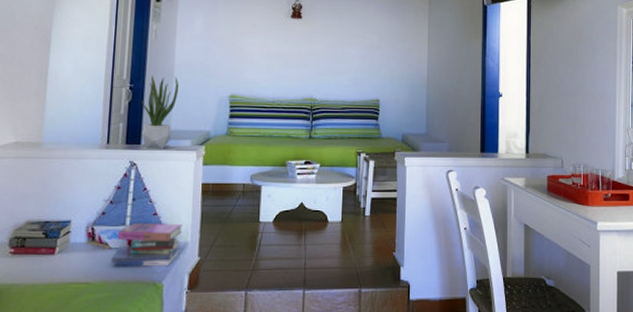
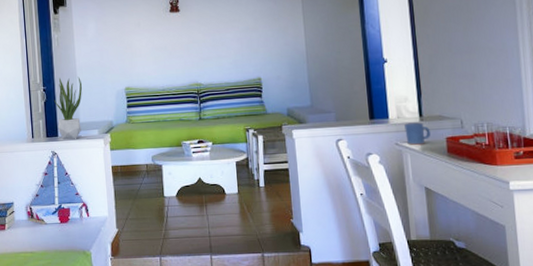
books: present [111,222,183,267] -> none [48,201,101,238]
mug: none [512,159,535,182] -> present [404,122,431,146]

